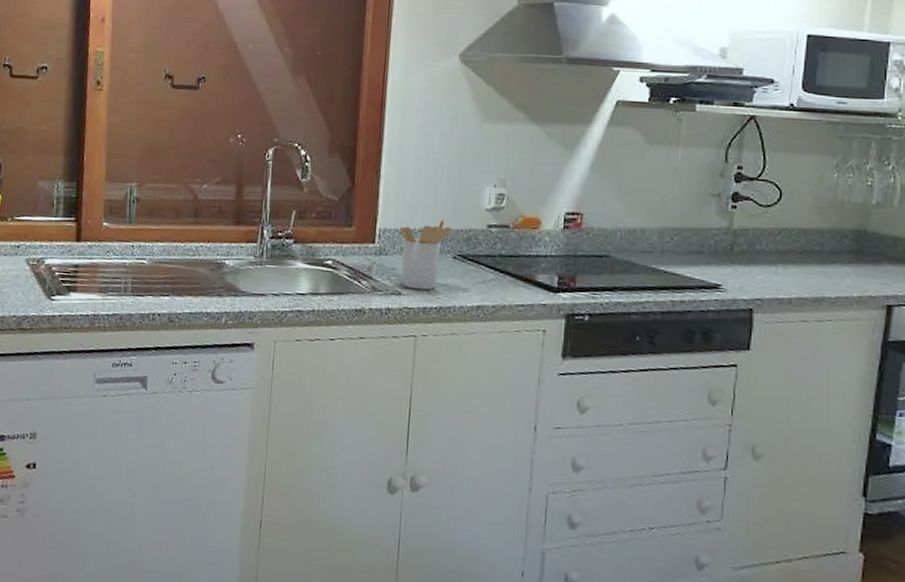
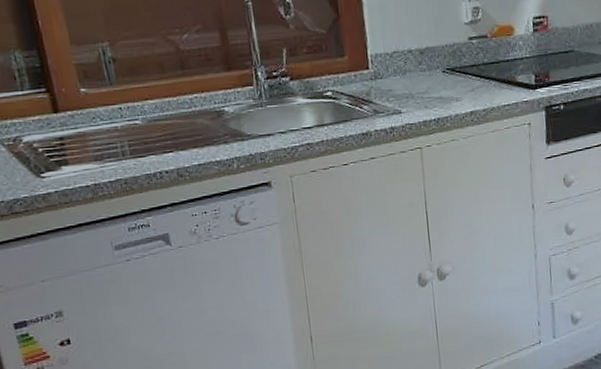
utensil holder: present [399,219,452,290] -> none [389,38,438,106]

